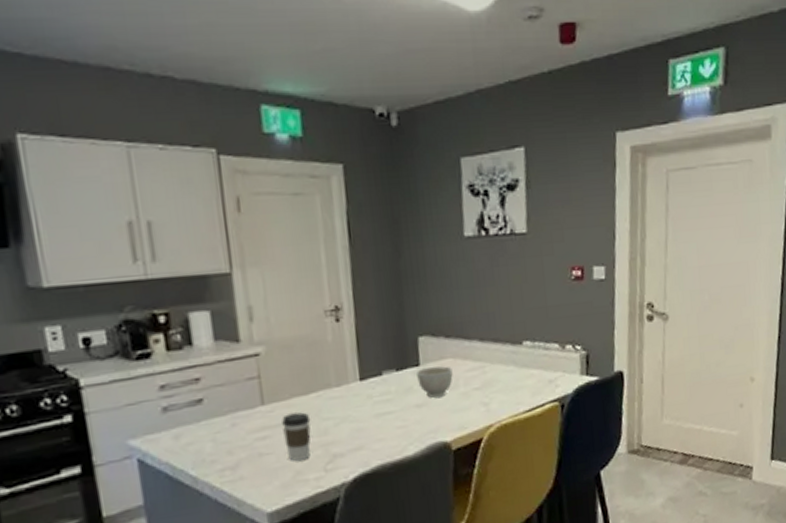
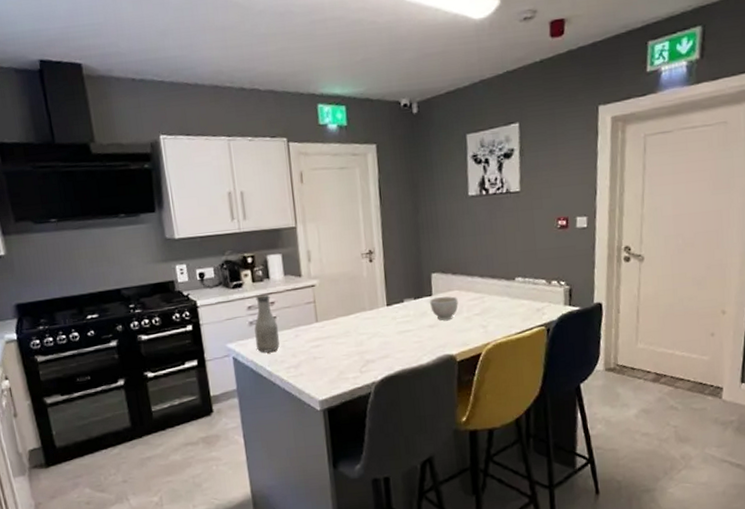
bottle: none [170,367,209,451] -> present [254,294,280,353]
coffee cup: present [282,412,311,462] -> none [330,328,351,364]

